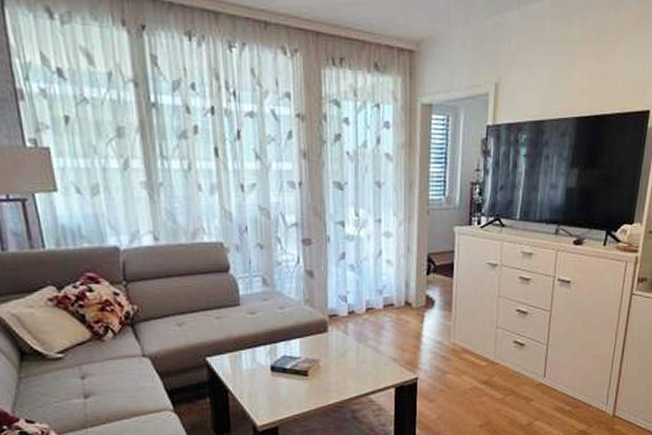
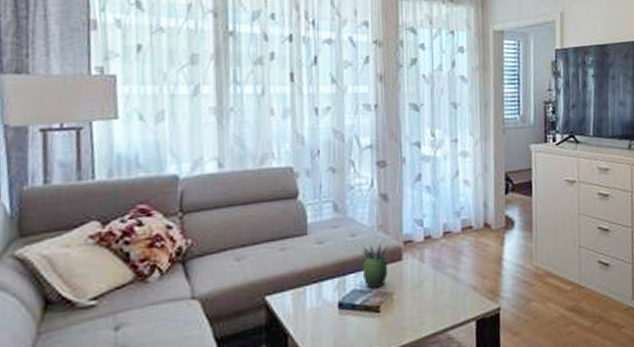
succulent plant: none [290,316,315,356] -> present [362,243,388,289]

